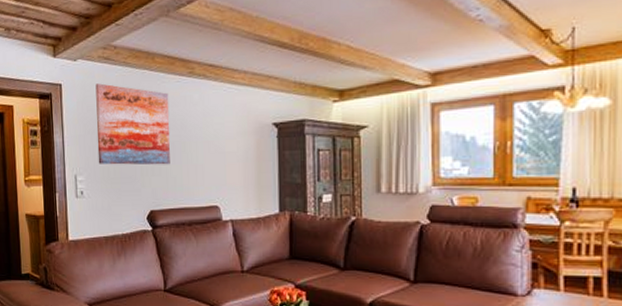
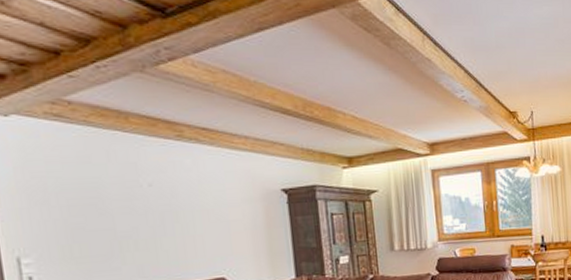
wall art: present [95,83,170,165] -> none [42,145,160,242]

